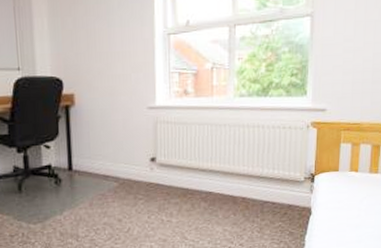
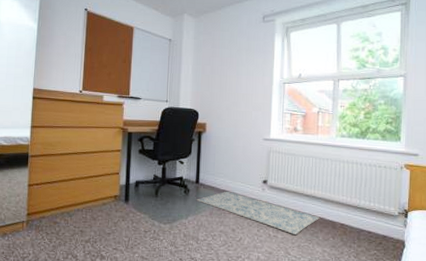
rug: none [71,175,218,217] -> present [196,191,319,236]

